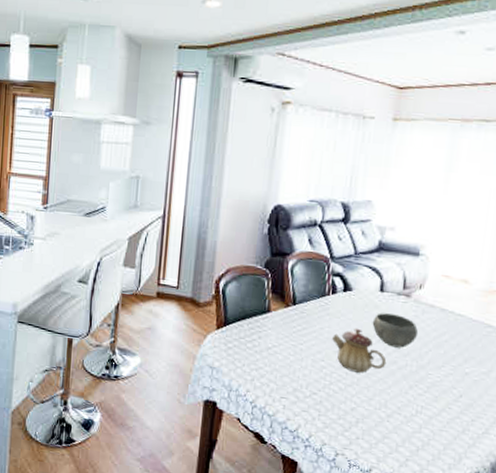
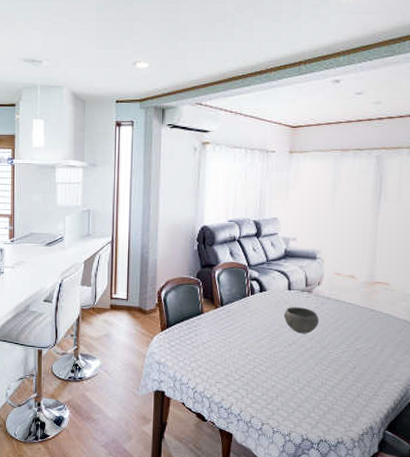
teapot: present [332,328,387,373] -> none [253,320,297,357]

